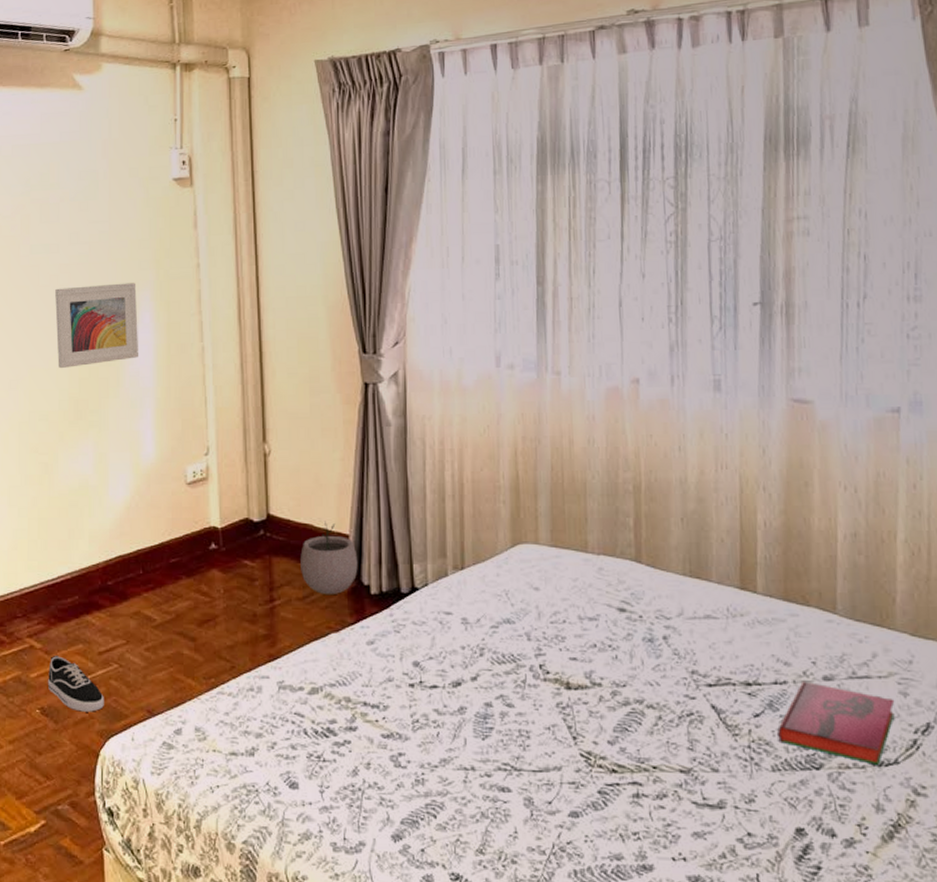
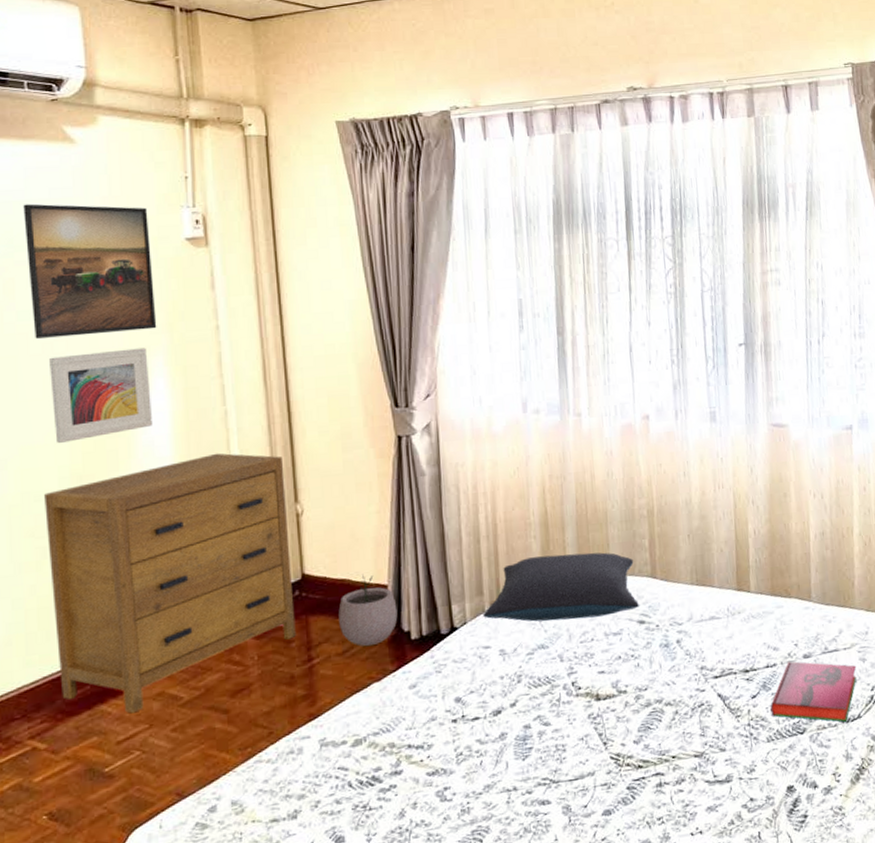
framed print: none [39,146,145,271] -> present [23,203,157,339]
dresser: none [47,387,260,628] -> present [44,453,296,714]
shoe: present [48,655,104,712] -> none [56,752,126,809]
pillow: none [446,524,620,597] -> present [483,552,639,622]

